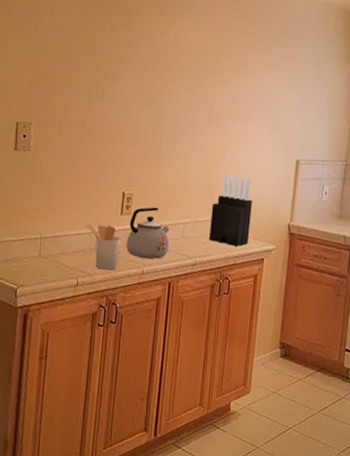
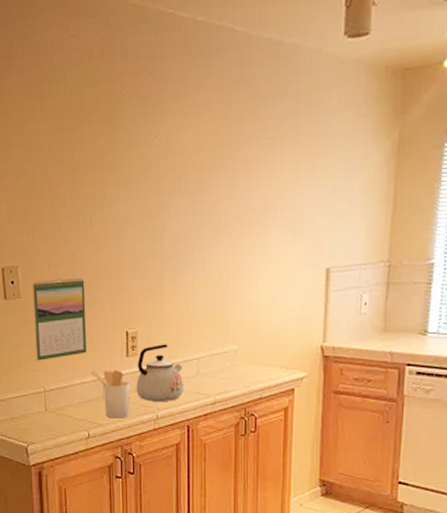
calendar: none [37,138,91,210] -> present [32,277,88,361]
knife block: present [209,174,252,246] -> none [228,295,276,378]

